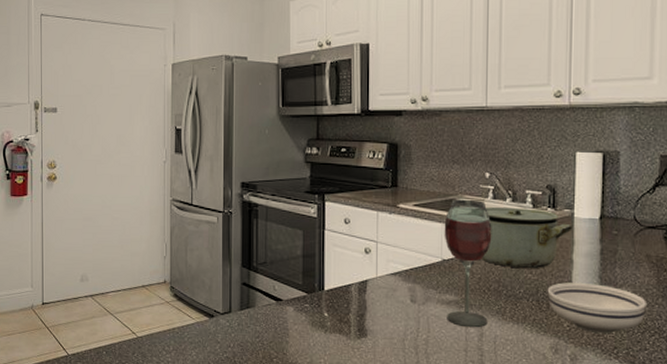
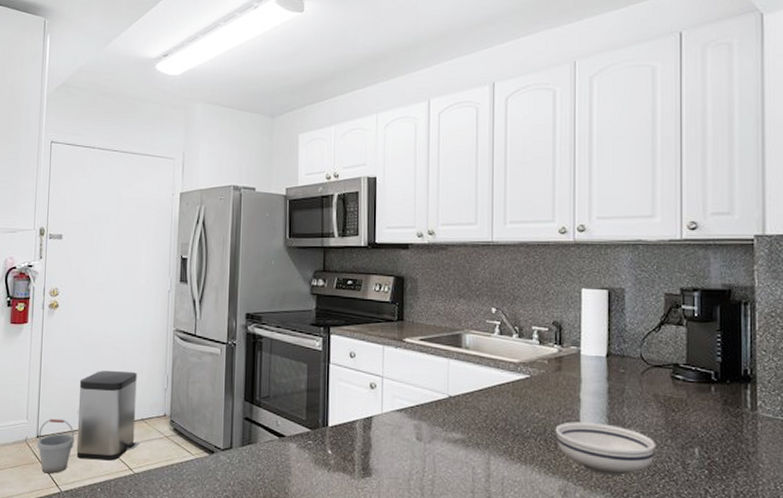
bucket: none [43,286,79,338] -> present [37,418,75,474]
pedal bin: none [81,240,141,326] -> present [76,371,139,461]
wineglass: present [444,199,492,328] -> none [450,334,499,468]
cooking pot: present [482,206,573,269] -> none [489,342,579,407]

